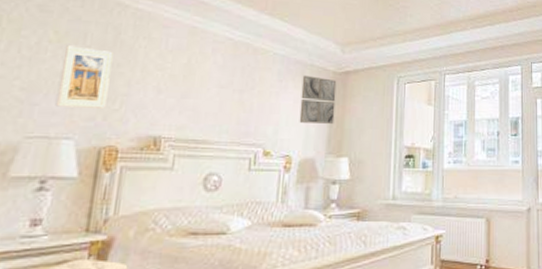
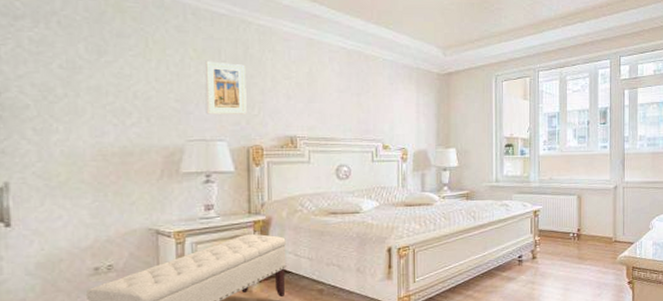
wall art: present [299,75,337,124] -> none [410,78,441,120]

